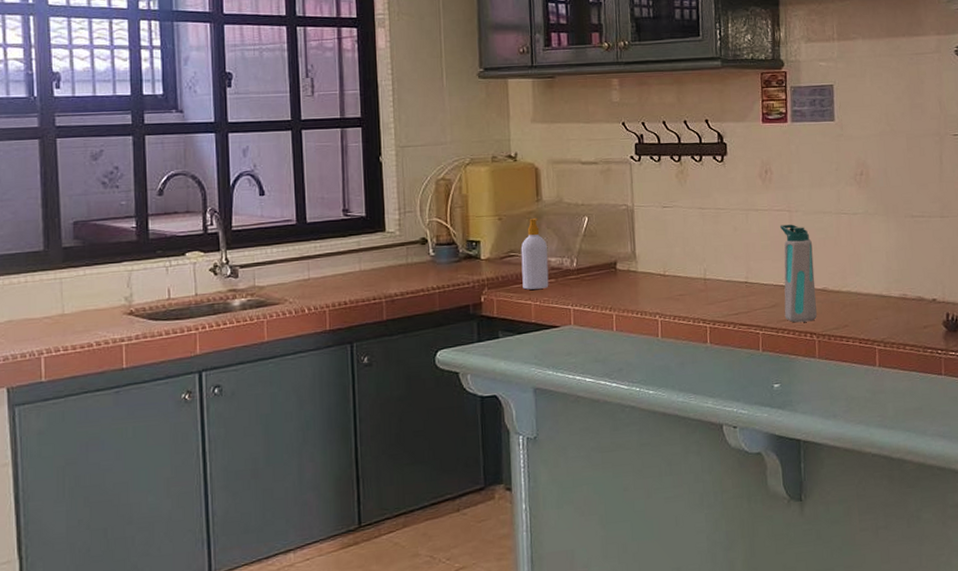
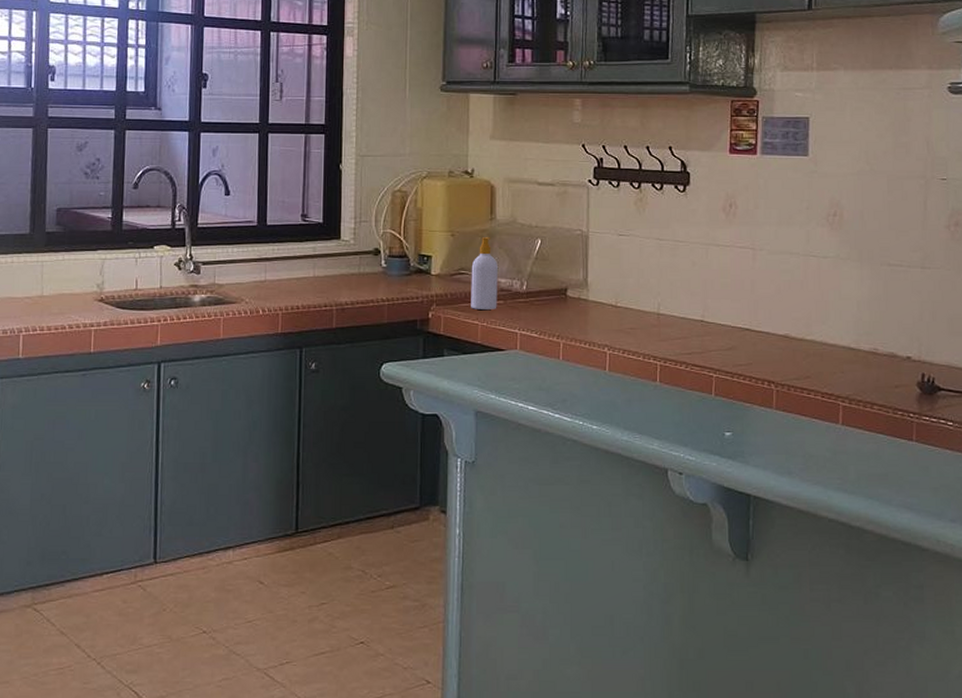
water bottle: present [779,224,817,323] -> none [741,263,777,369]

